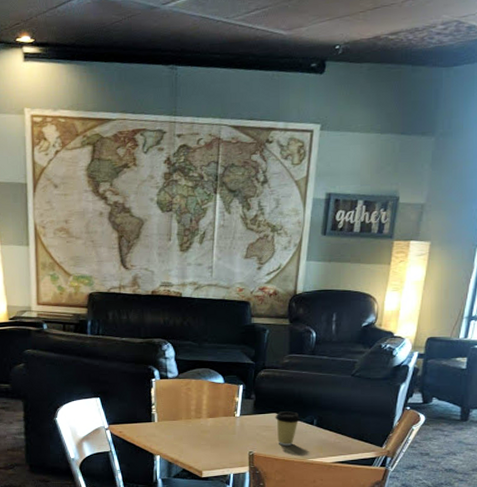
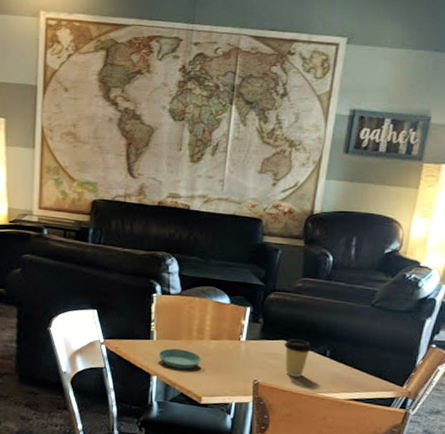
saucer: none [160,428,201,447] -> present [158,348,202,370]

